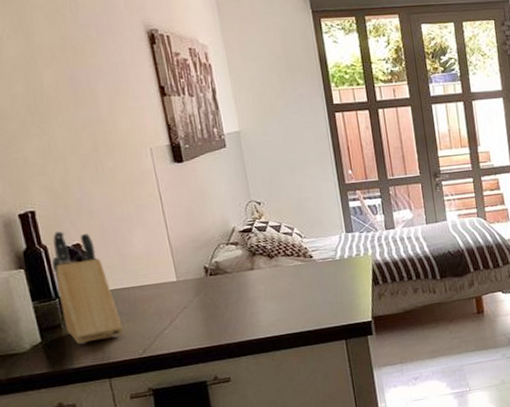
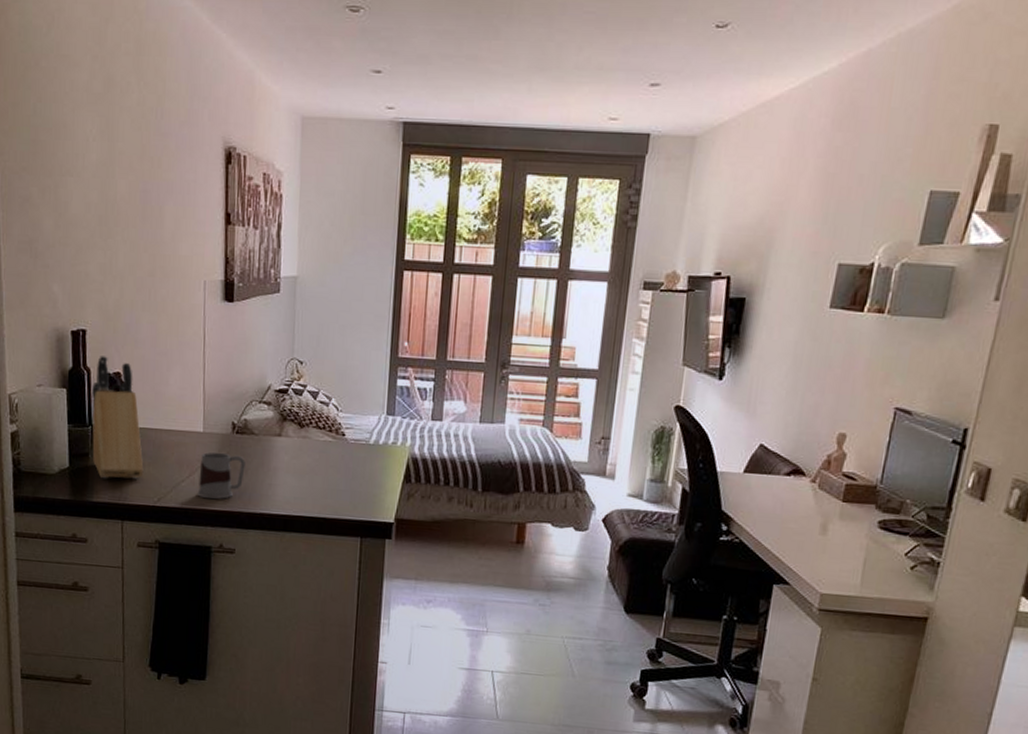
mug: none [179,294,226,339] -> present [197,452,245,500]

